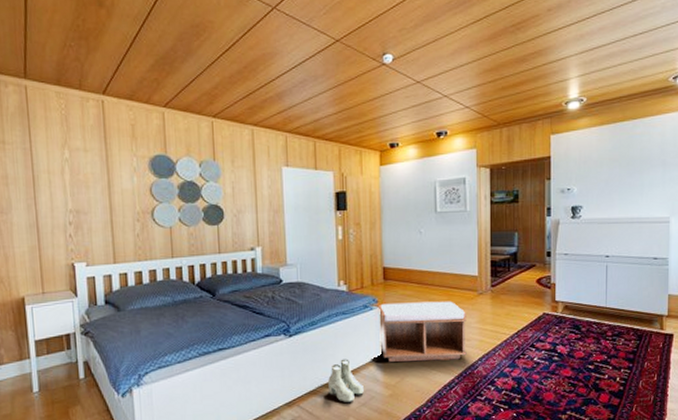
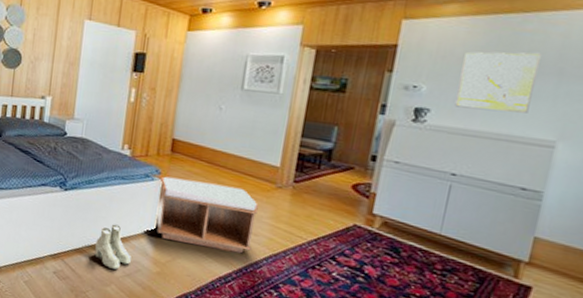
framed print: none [599,150,649,201] -> present [454,52,541,113]

